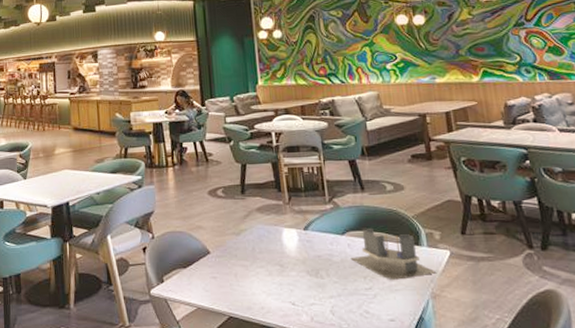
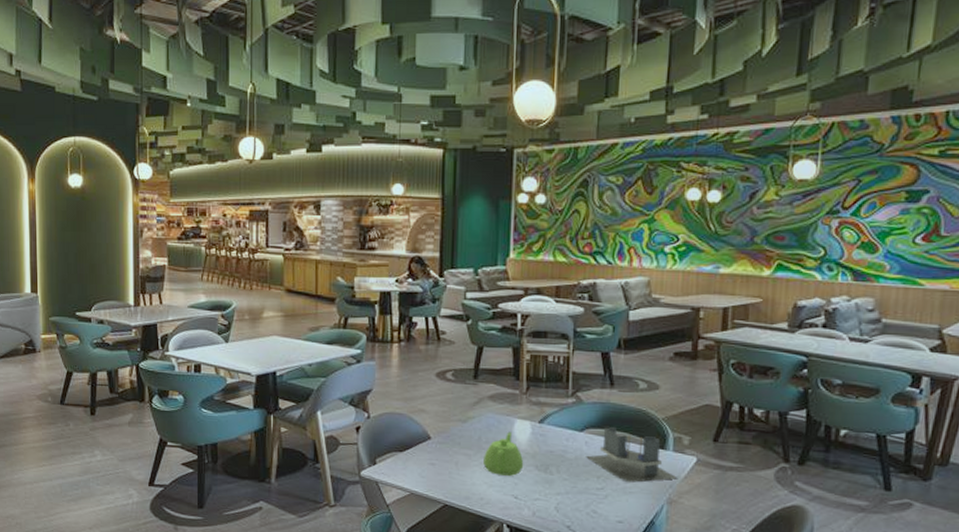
teapot: none [259,240,297,283] -> present [483,431,524,476]

